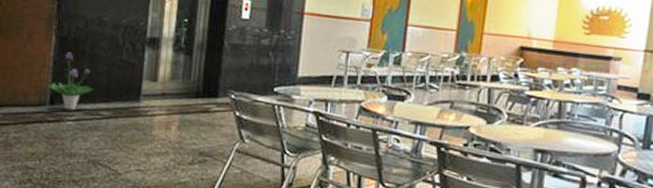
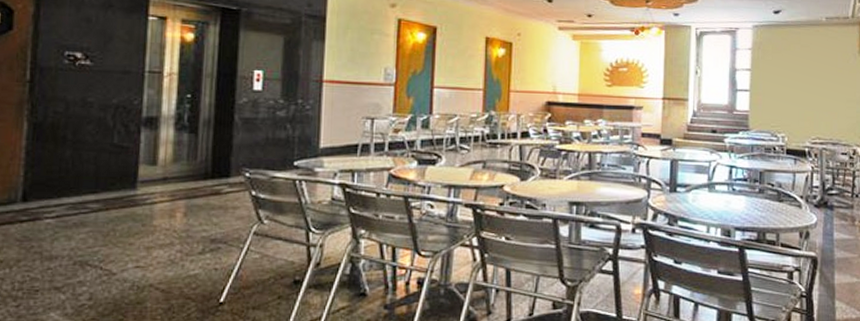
potted plant: present [49,52,94,110] -> none [21,139,78,206]

